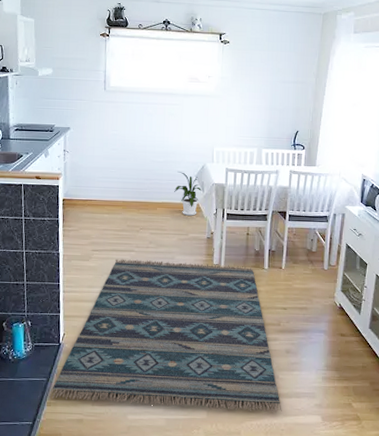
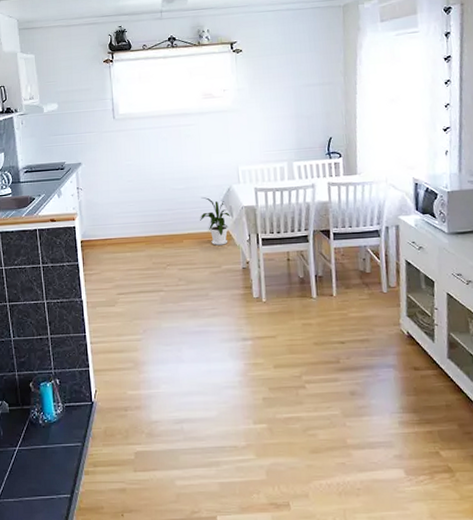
rug: present [48,259,282,412] -> none [85,296,355,470]

